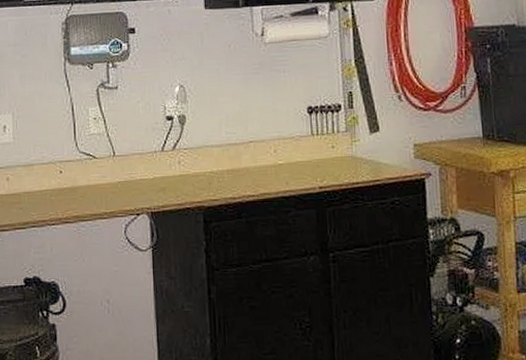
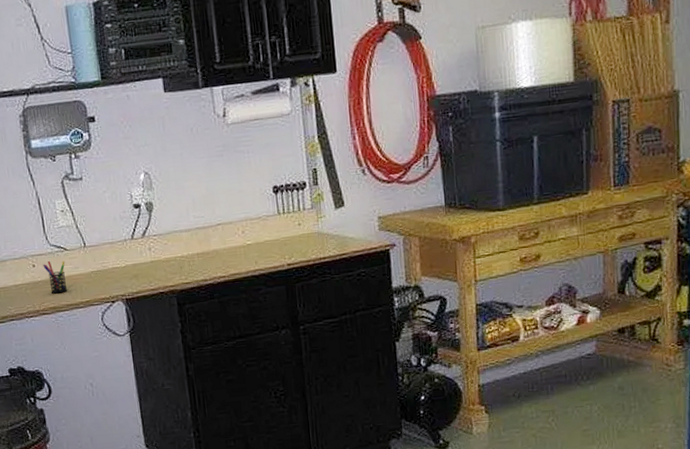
pen holder: none [70,168,93,202] -> present [43,261,68,294]

